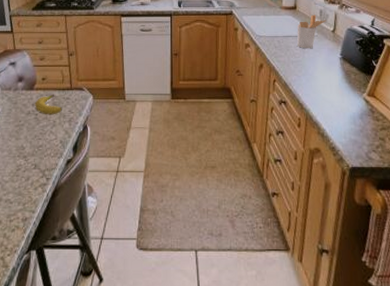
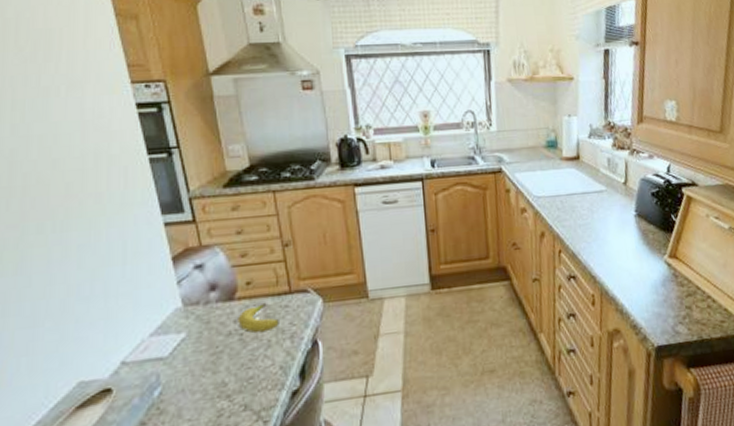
utensil holder: present [297,15,327,49] -> none [582,164,616,208]

